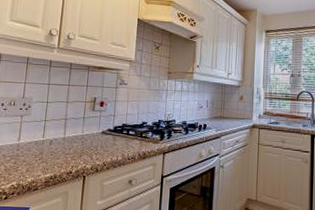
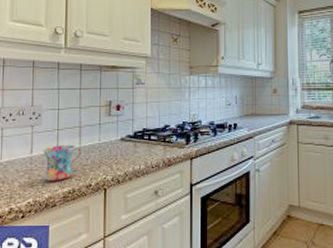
mug: none [28,134,66,167] -> present [43,144,82,181]

